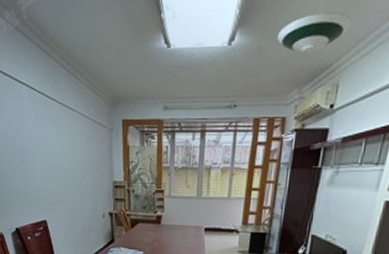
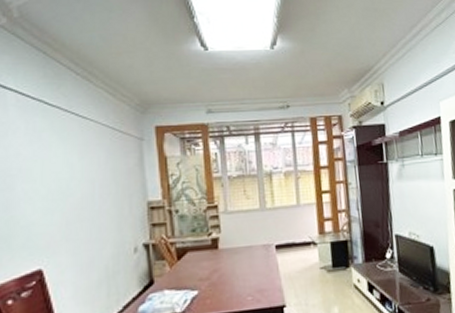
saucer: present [276,11,351,53] -> none [317,23,381,56]

